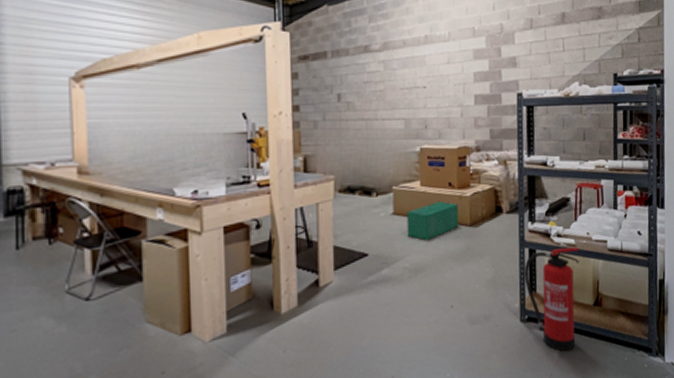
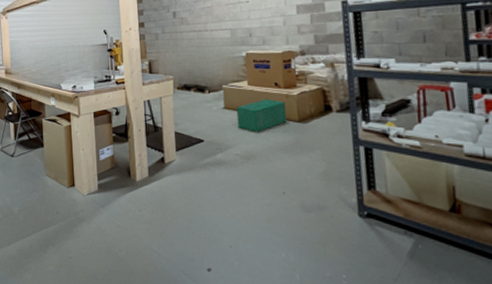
fire extinguisher: present [524,247,580,352] -> none [360,148,428,255]

